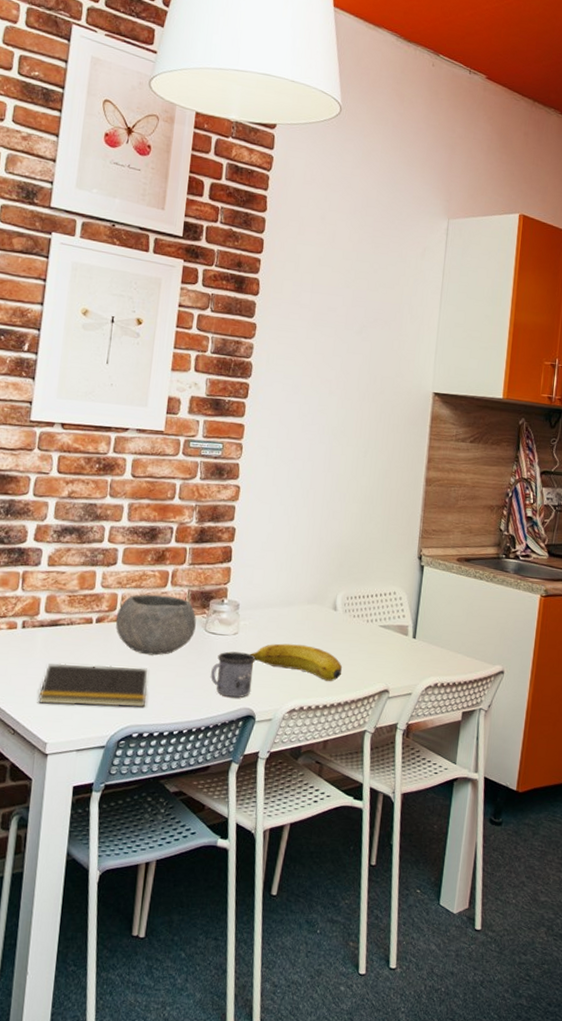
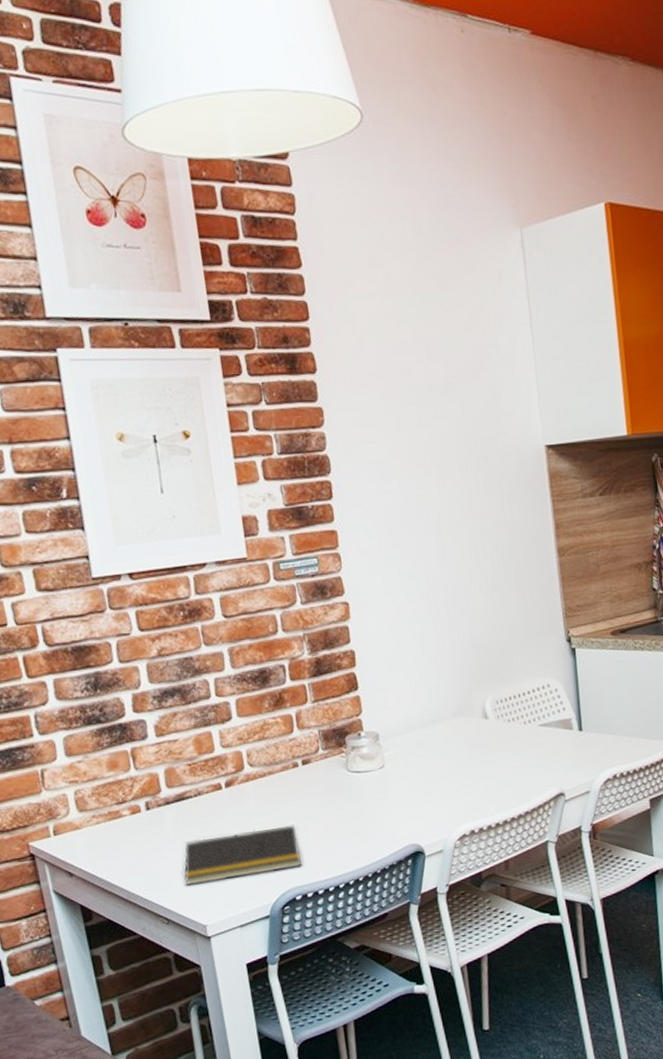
bowl: present [115,594,196,656] -> none [245,740,337,811]
mug: present [211,651,256,698] -> none [364,785,414,837]
banana: present [249,643,343,681] -> none [402,763,508,797]

